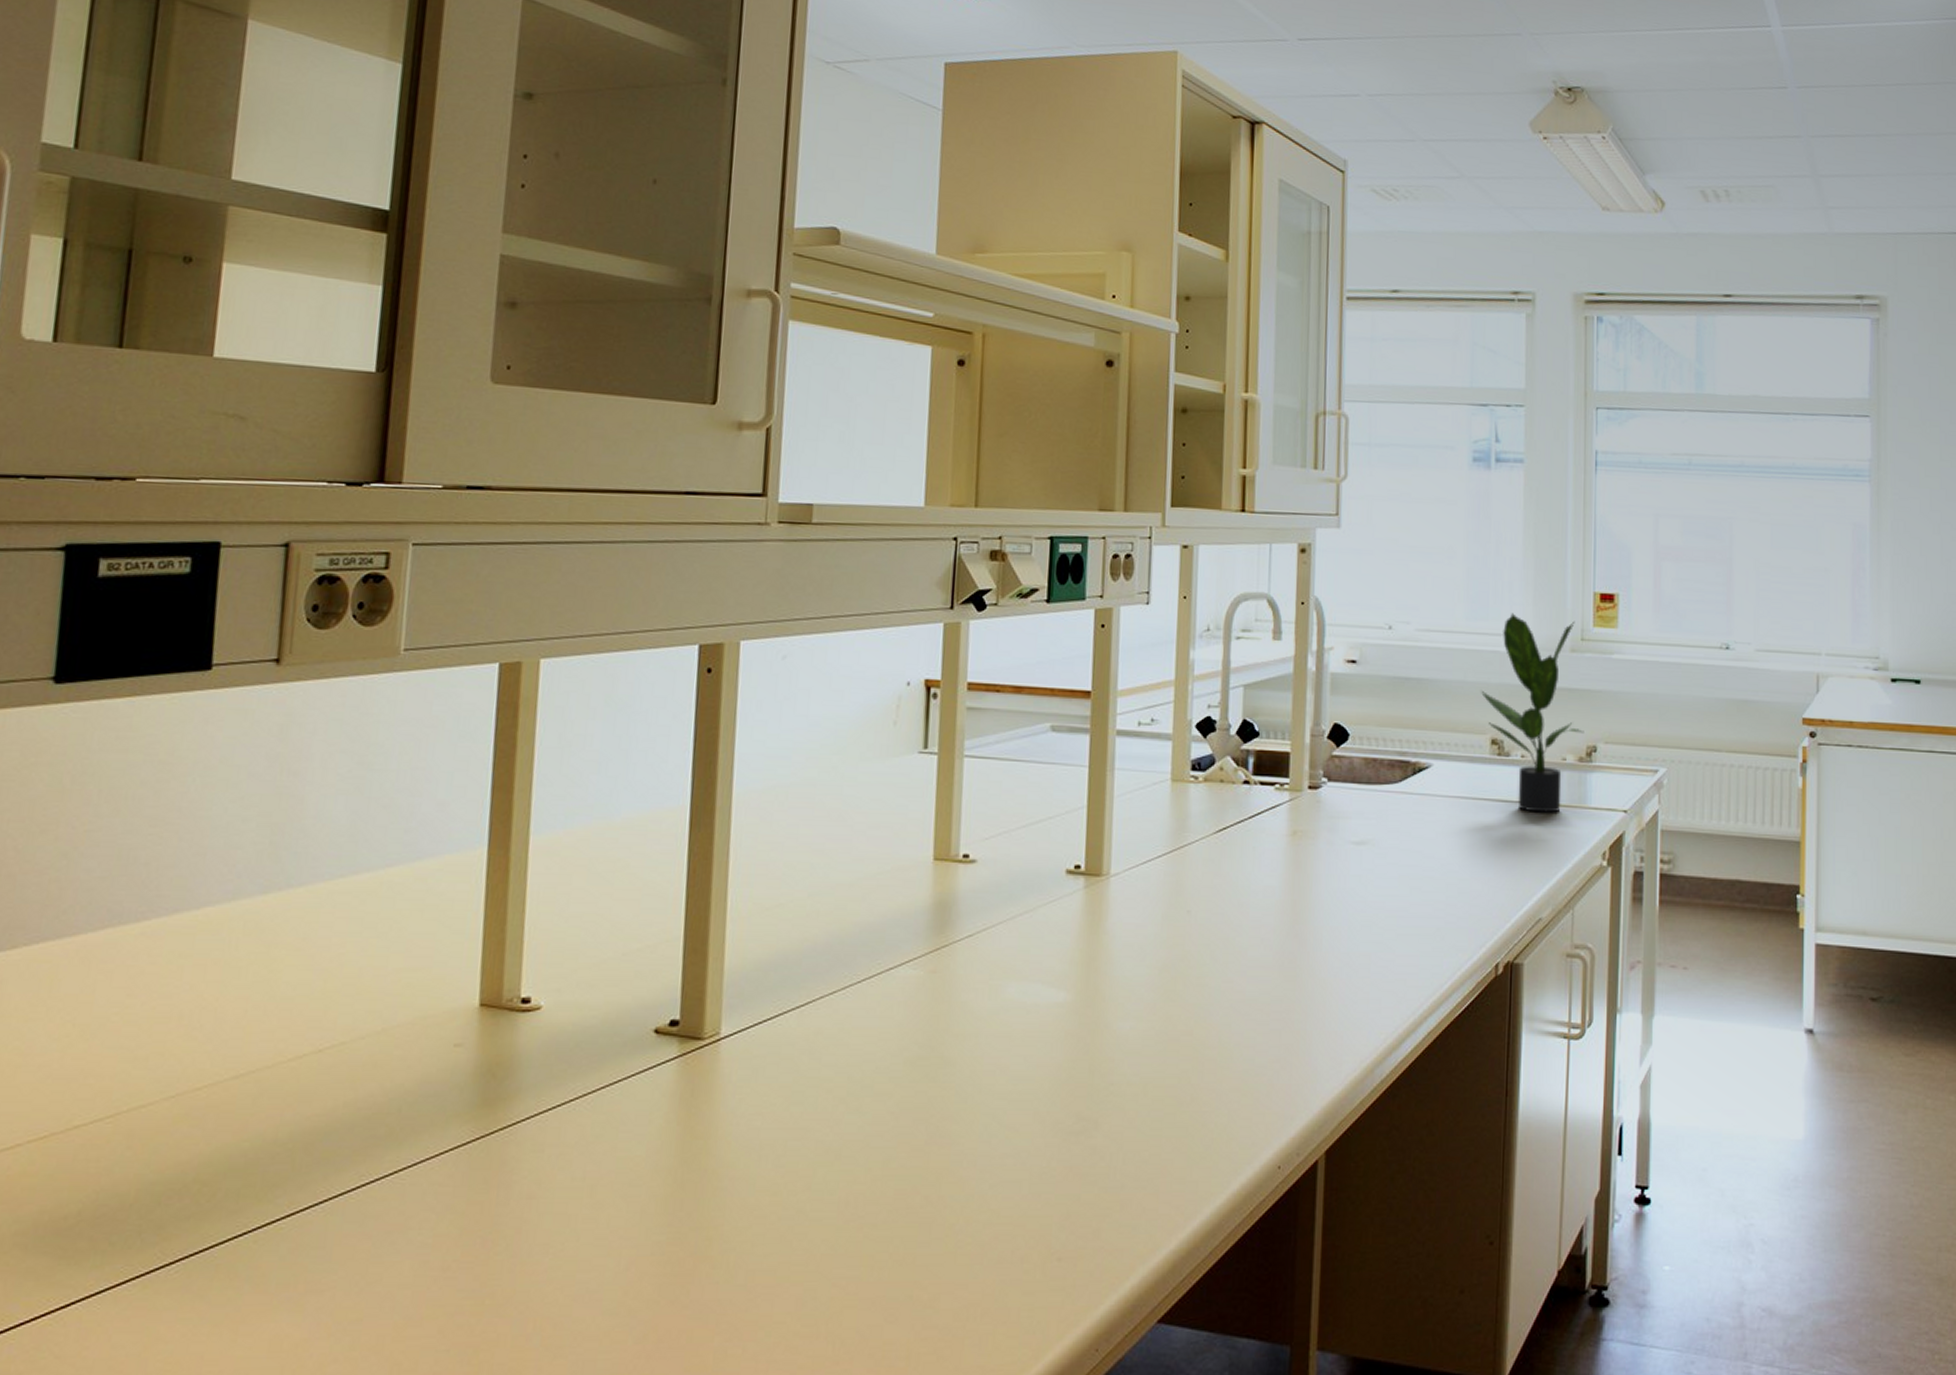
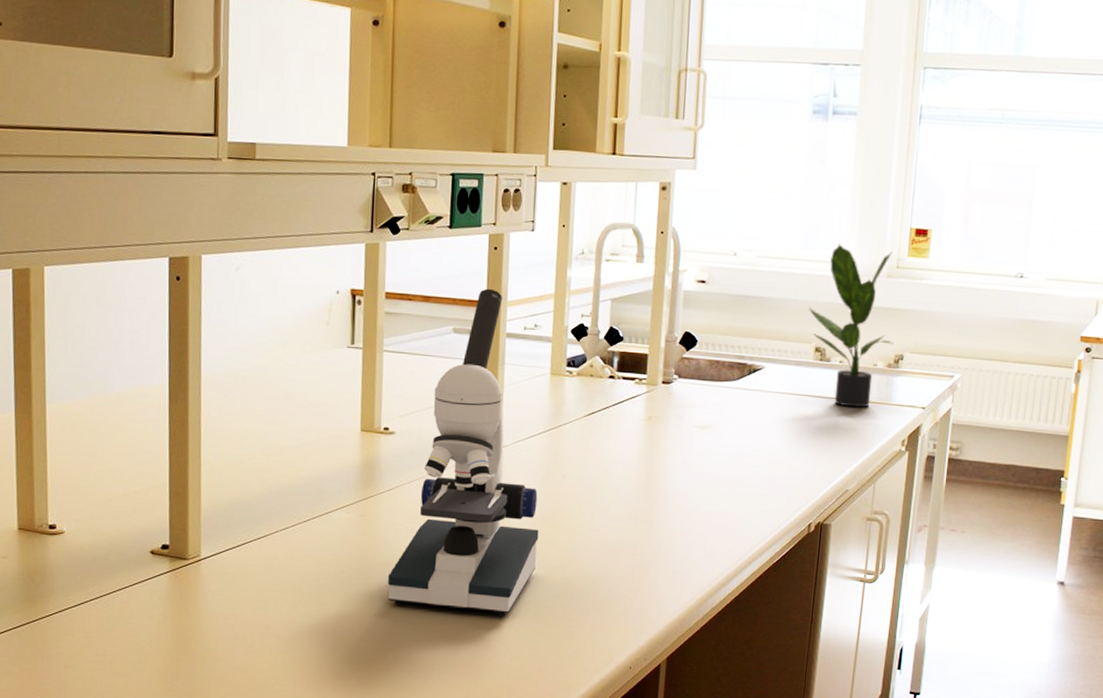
microscope: none [964,675,1159,1102] -> present [387,288,539,616]

